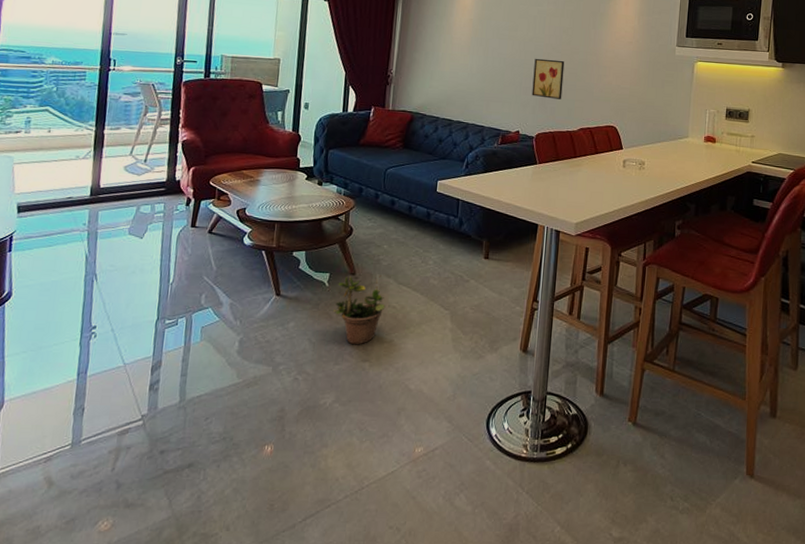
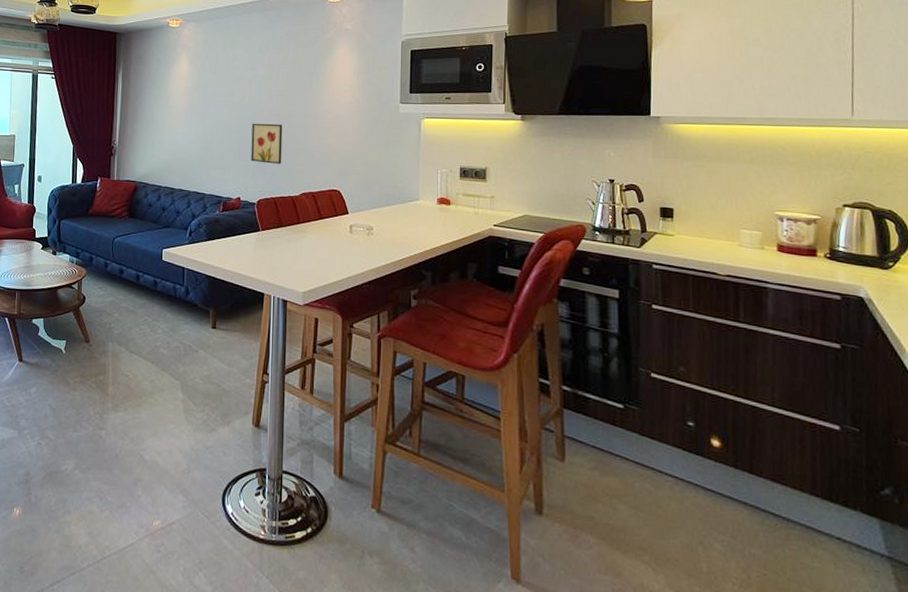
potted plant: present [332,275,386,345] -> none [70,343,119,413]

